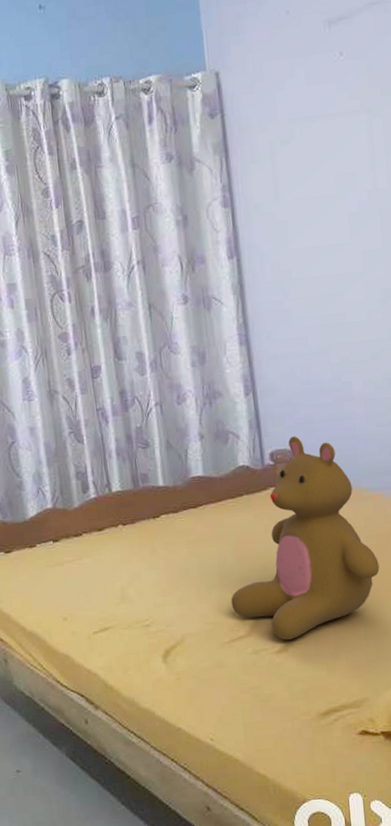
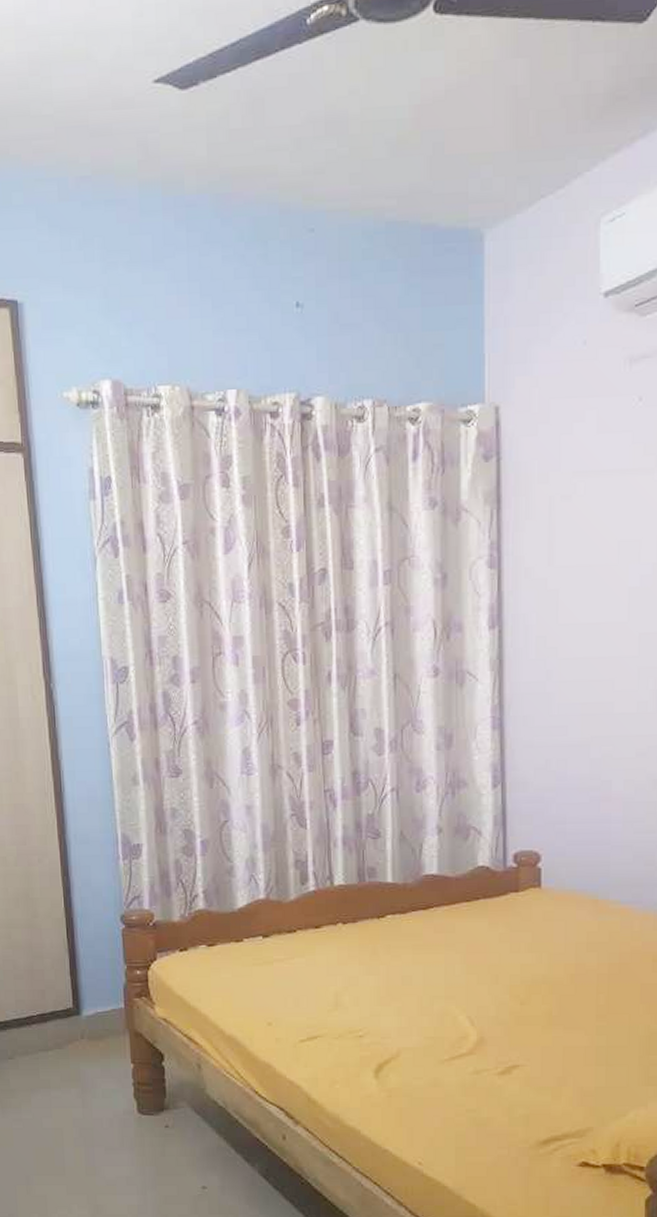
teddy bear: present [231,436,380,641] -> none [455,837,620,1062]

